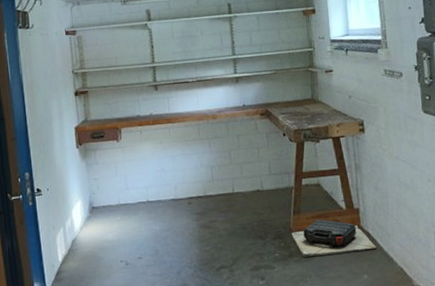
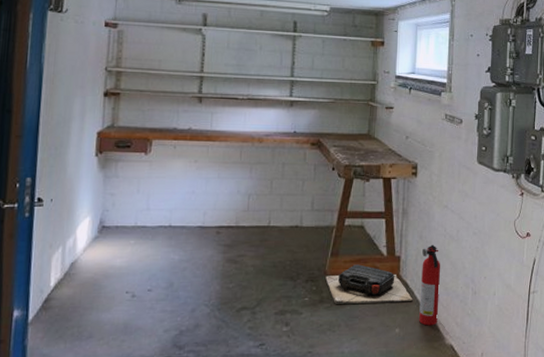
fire extinguisher: none [379,194,404,271] -> present [419,244,441,326]

